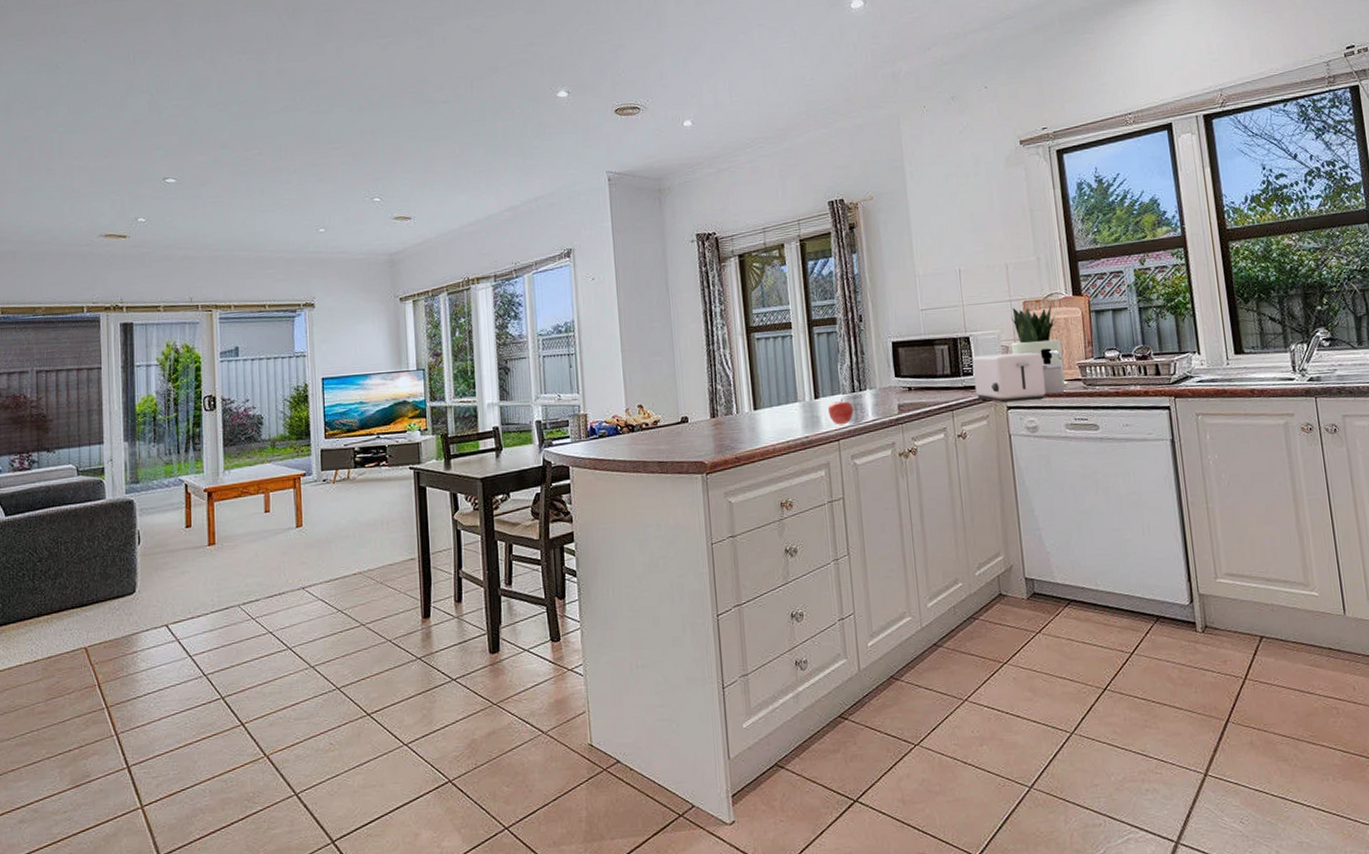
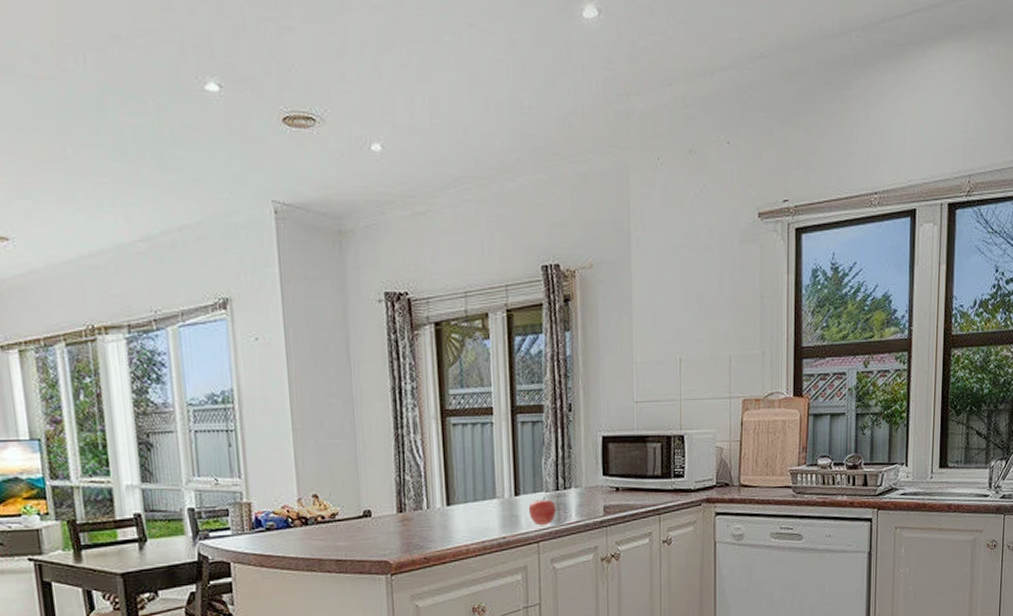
toaster: present [973,352,1046,403] -> none [684,455,755,509]
planter: present [1010,304,1071,388] -> none [725,404,781,495]
soap dispenser: present [1040,348,1064,395] -> none [754,452,775,501]

